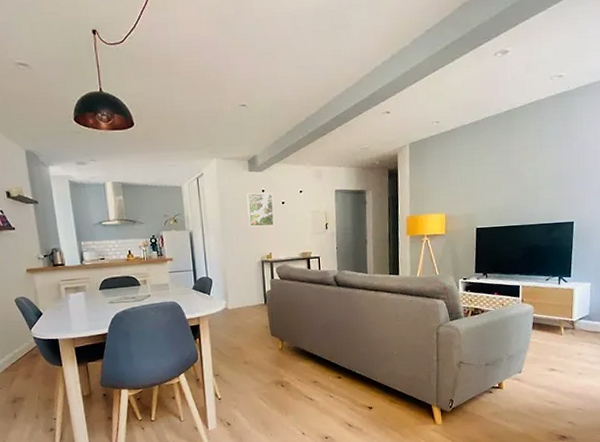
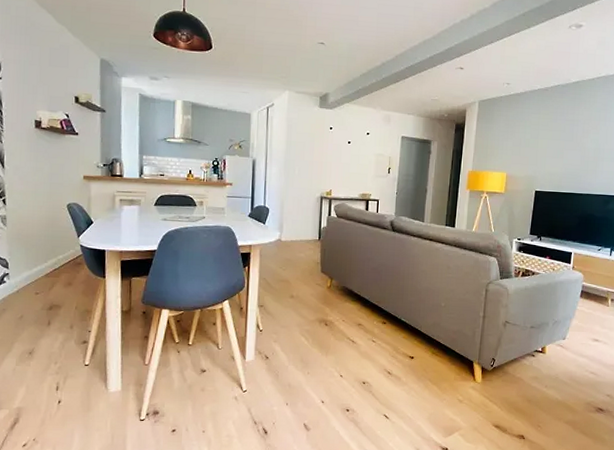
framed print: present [246,193,275,227] -> none [312,128,341,165]

